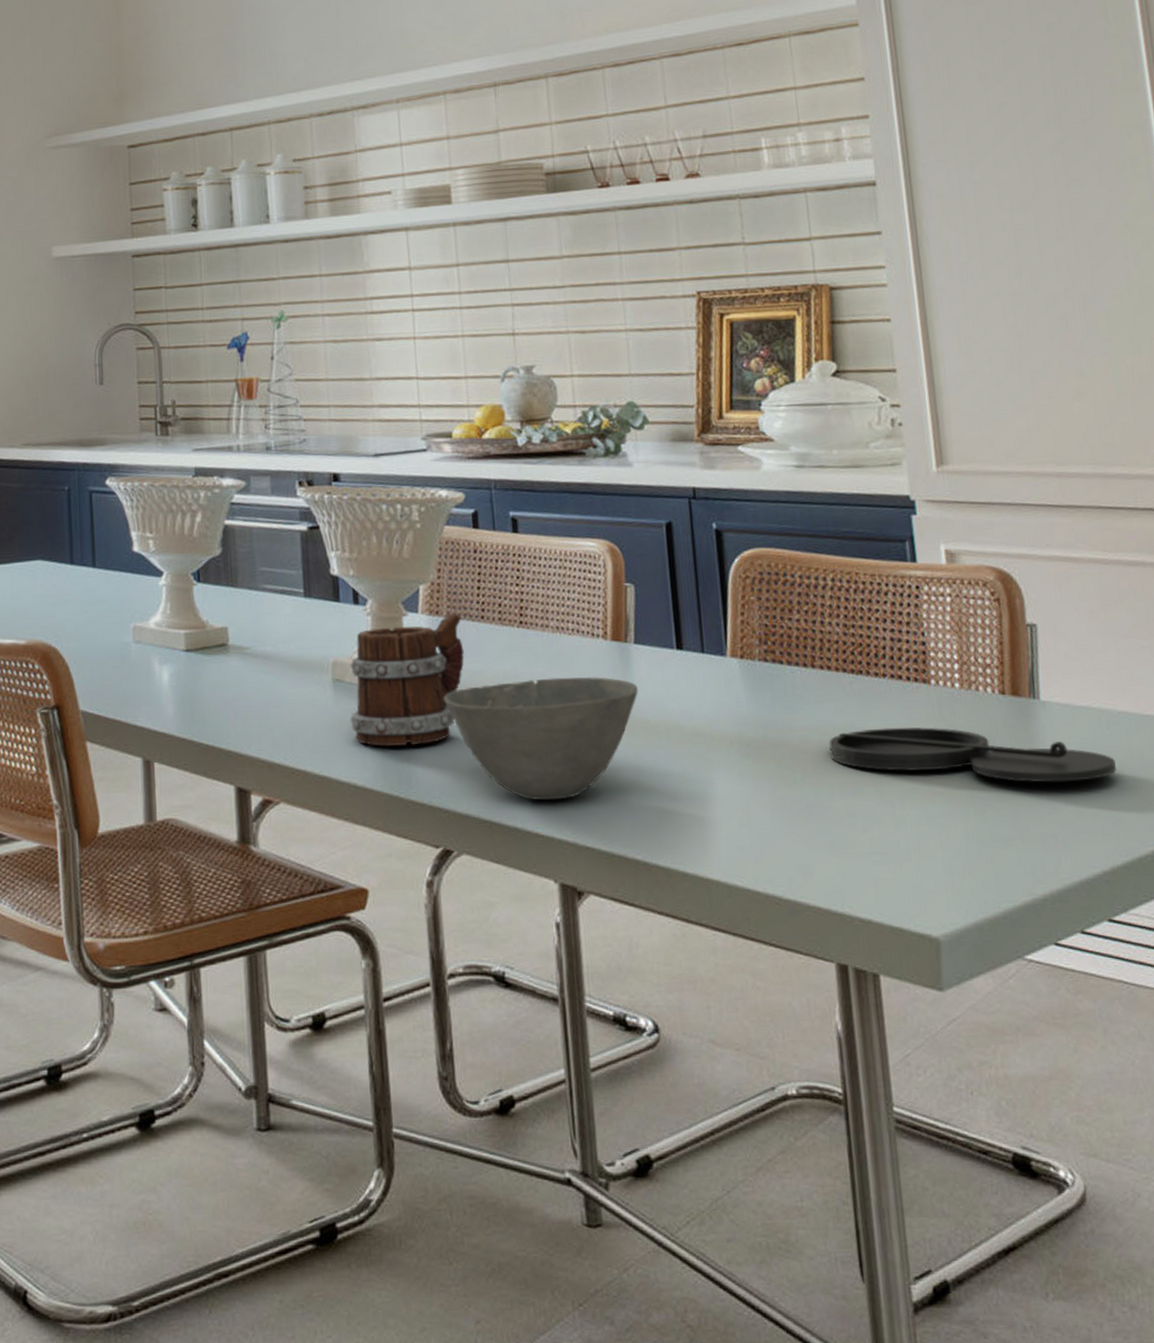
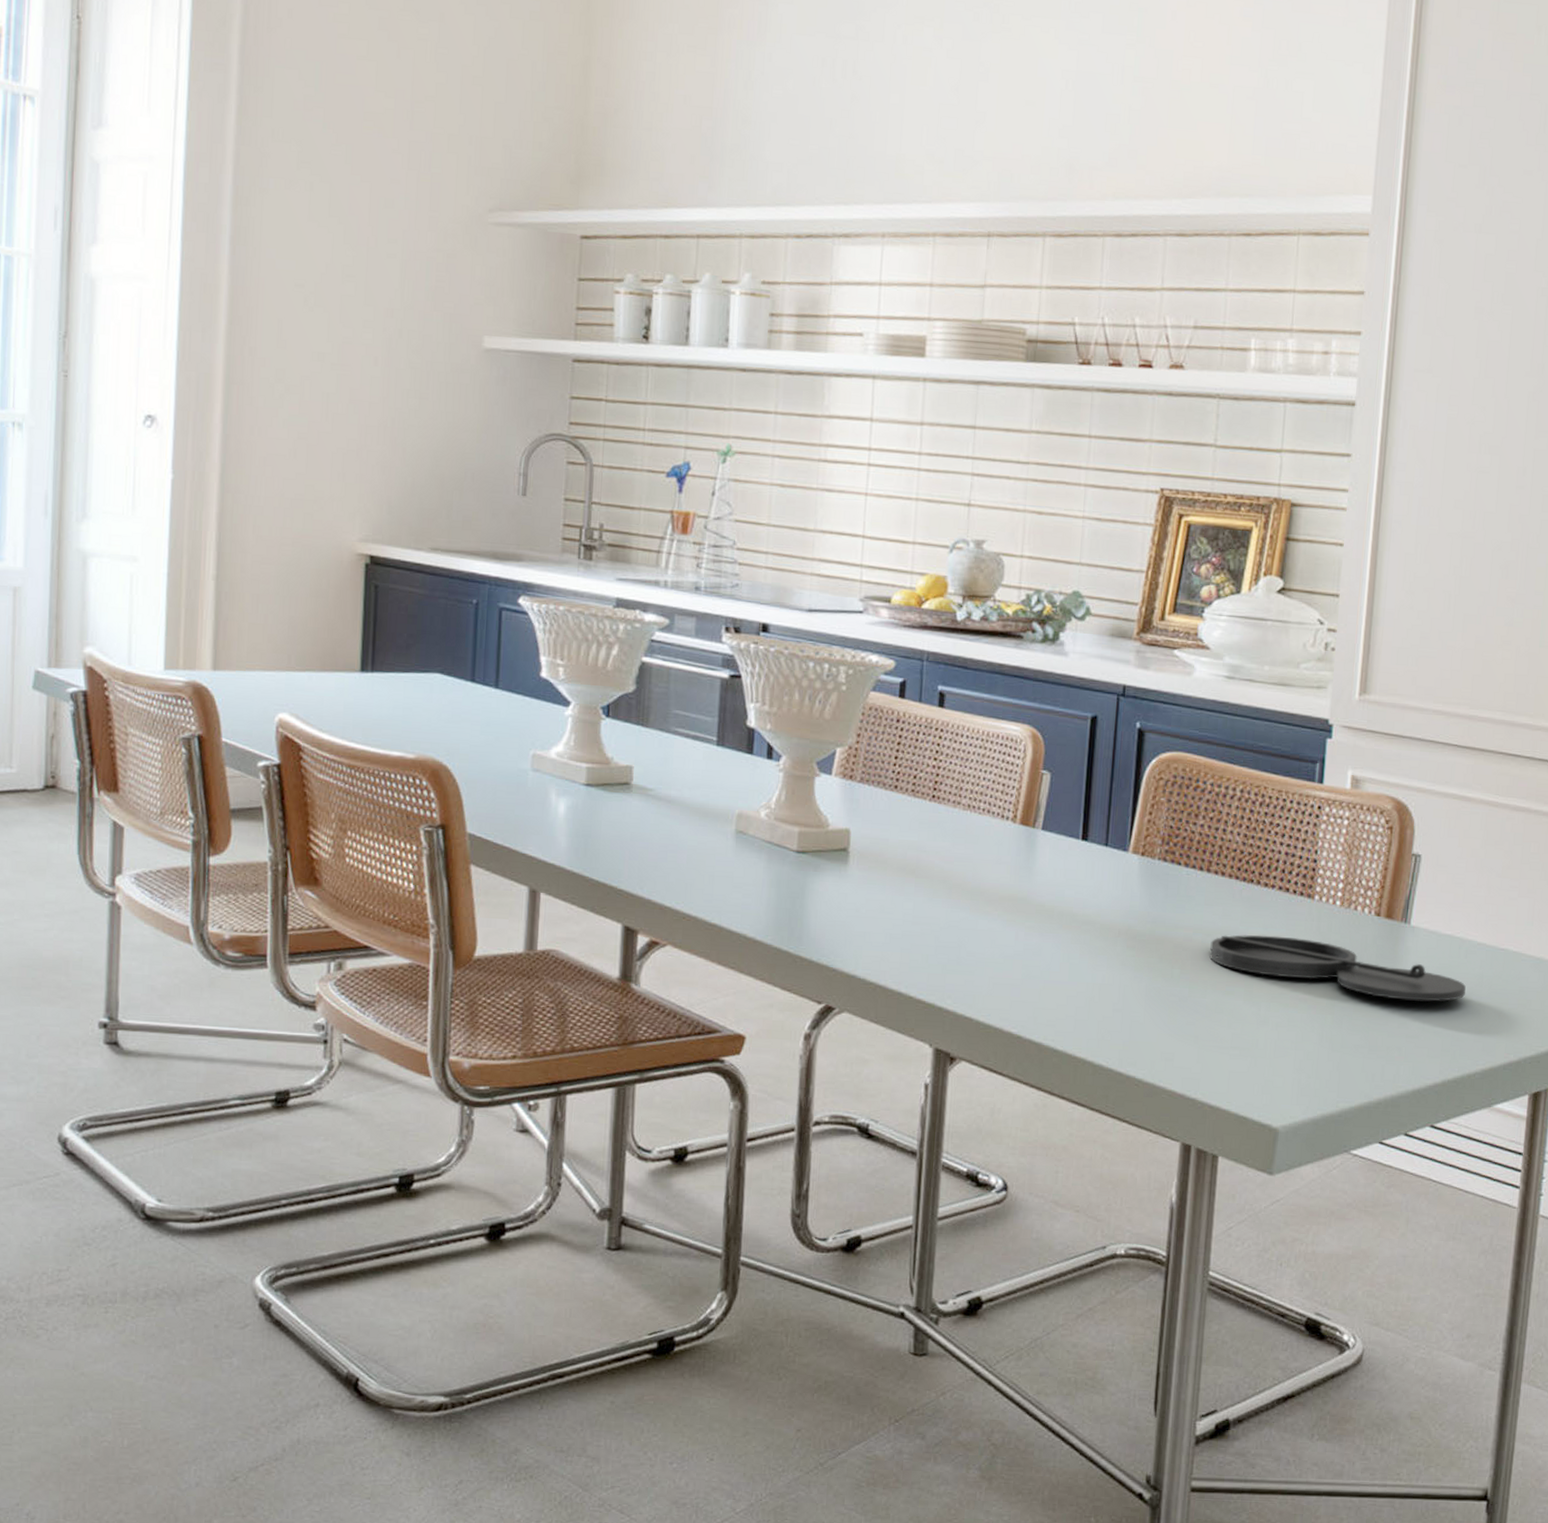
mug: present [350,613,465,747] -> none [748,779,875,904]
bowl: present [444,676,638,801] -> none [846,853,1038,970]

